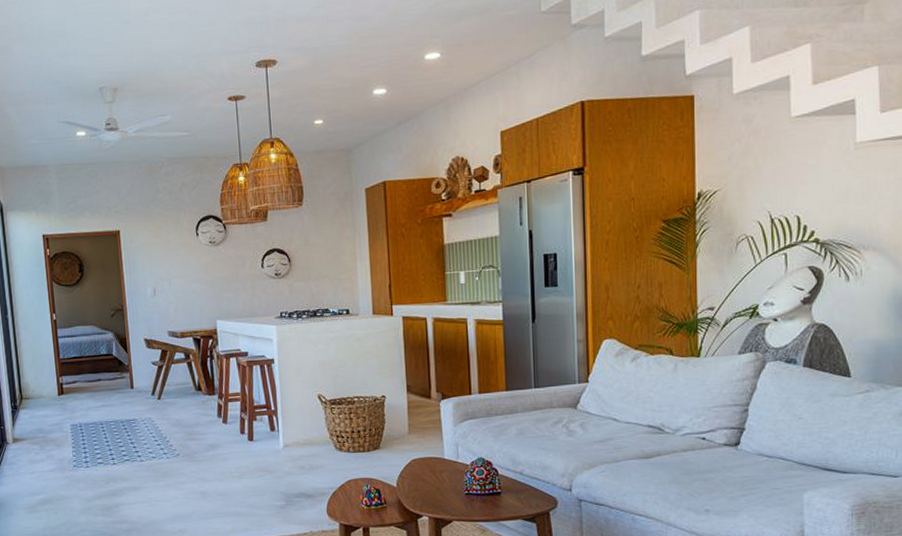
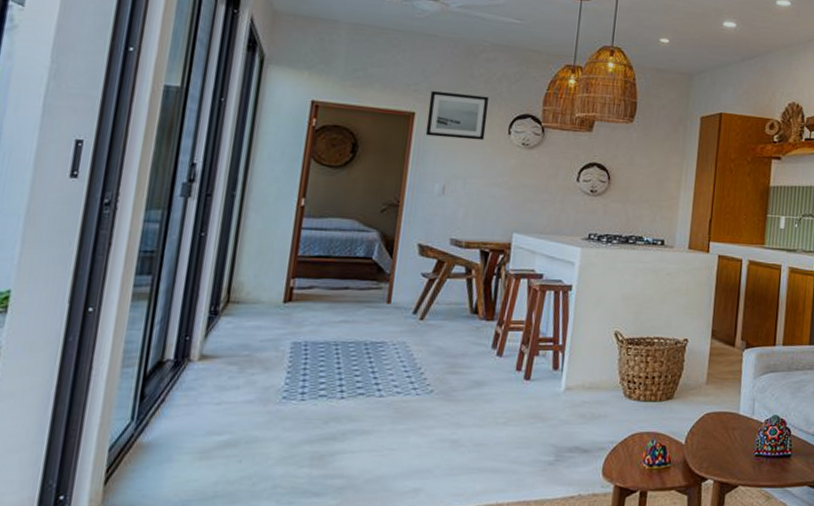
wall art: none [128,206,178,249] -> present [425,91,490,141]

